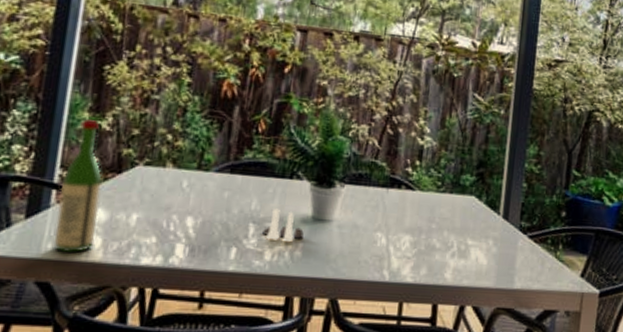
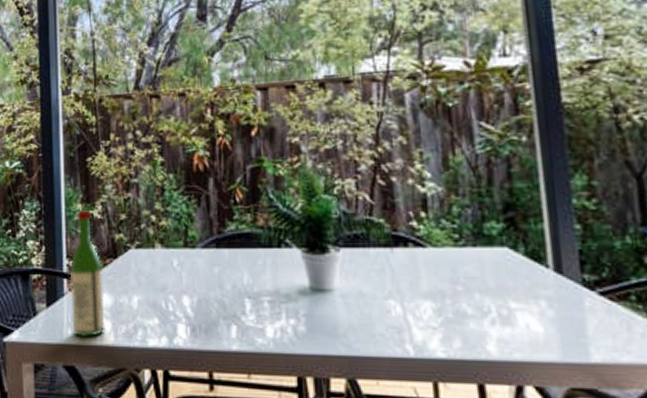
salt and pepper shaker set: present [261,208,304,241] -> none [259,281,304,316]

